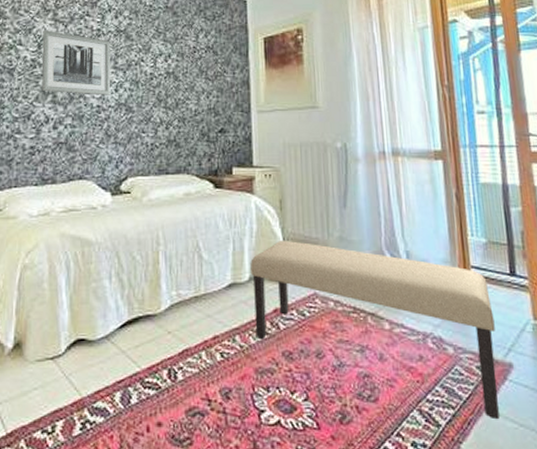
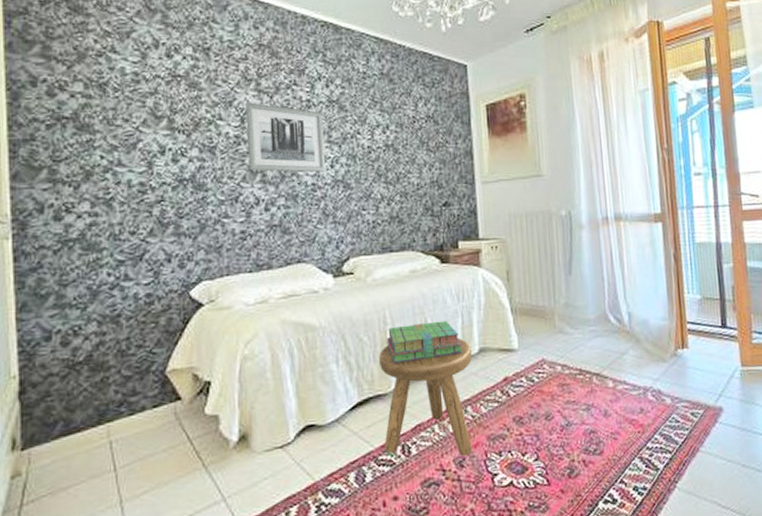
stool: none [150,264,242,387] -> present [378,337,472,456]
stack of books: none [159,245,233,285] -> present [387,320,463,364]
bench: present [250,240,500,420] -> none [480,310,711,459]

